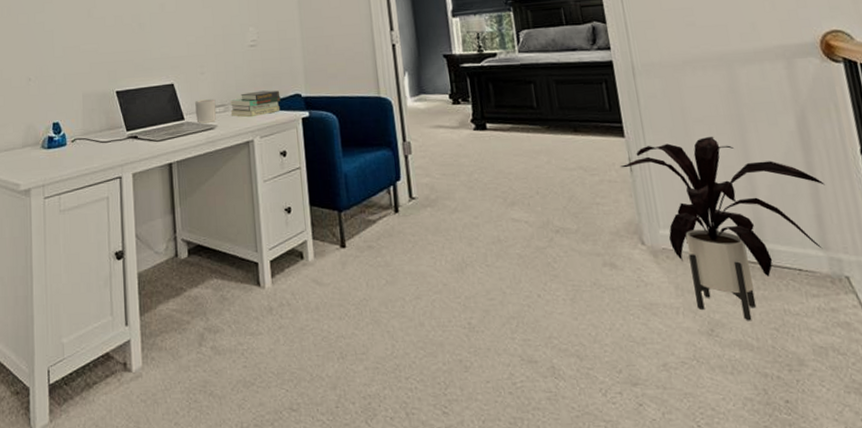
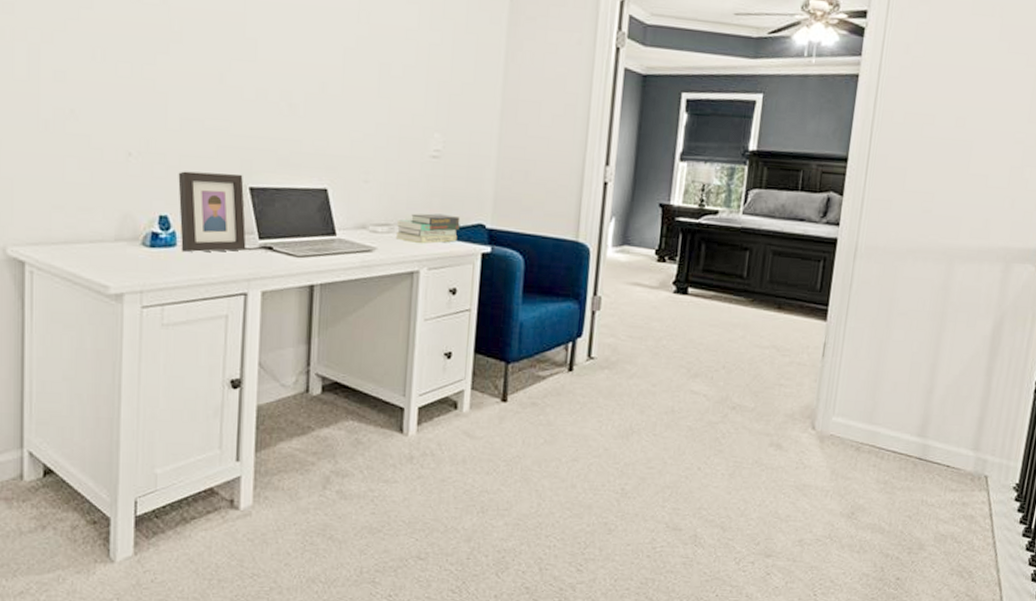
picture frame: none [64,82,118,150] -> present [178,171,246,253]
mug: present [195,99,217,123] -> none [351,213,379,244]
house plant: present [620,137,825,321] -> none [813,331,997,508]

